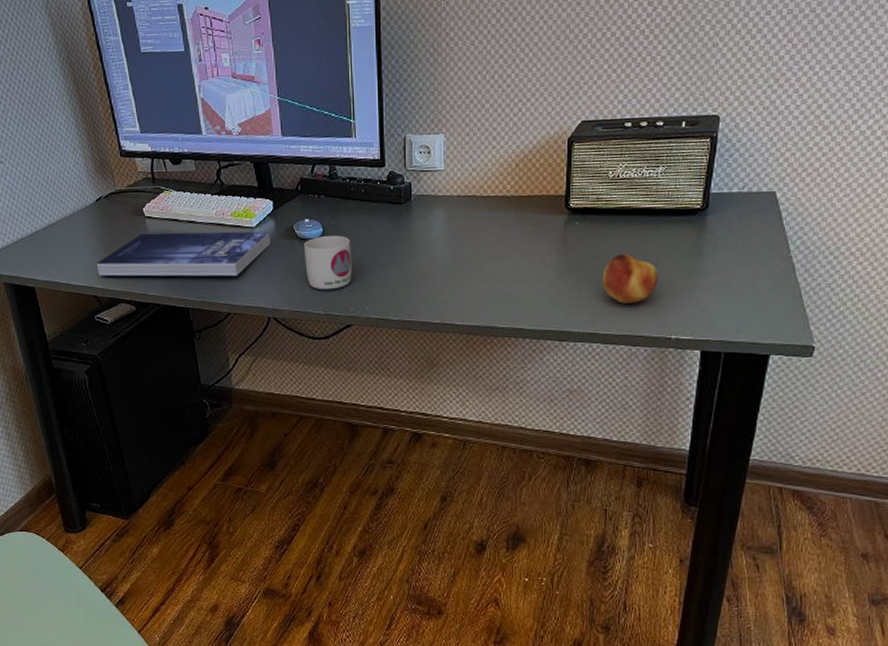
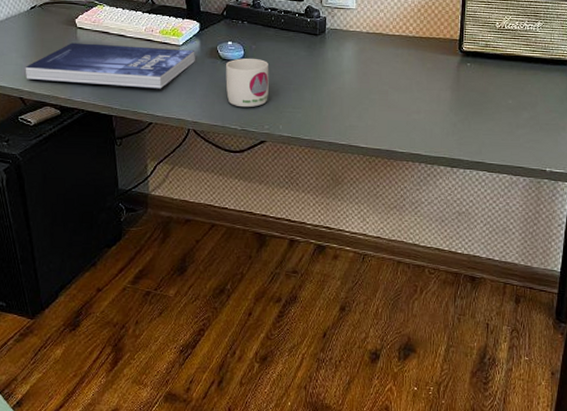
fruit: present [602,253,659,304] -> none [489,93,536,138]

